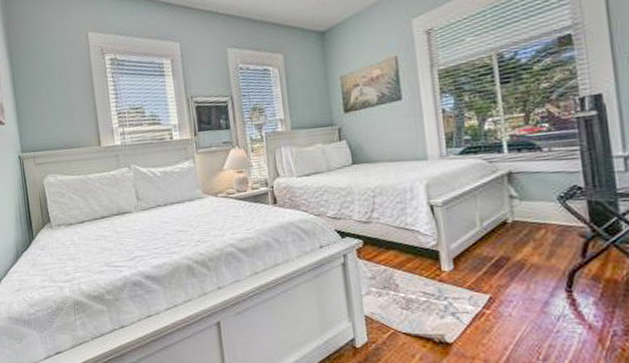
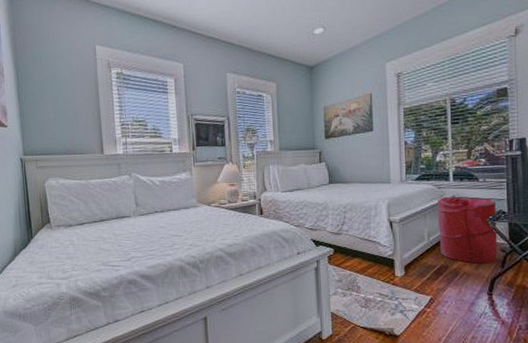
laundry hamper: none [489,171,575,253] -> present [437,196,498,264]

